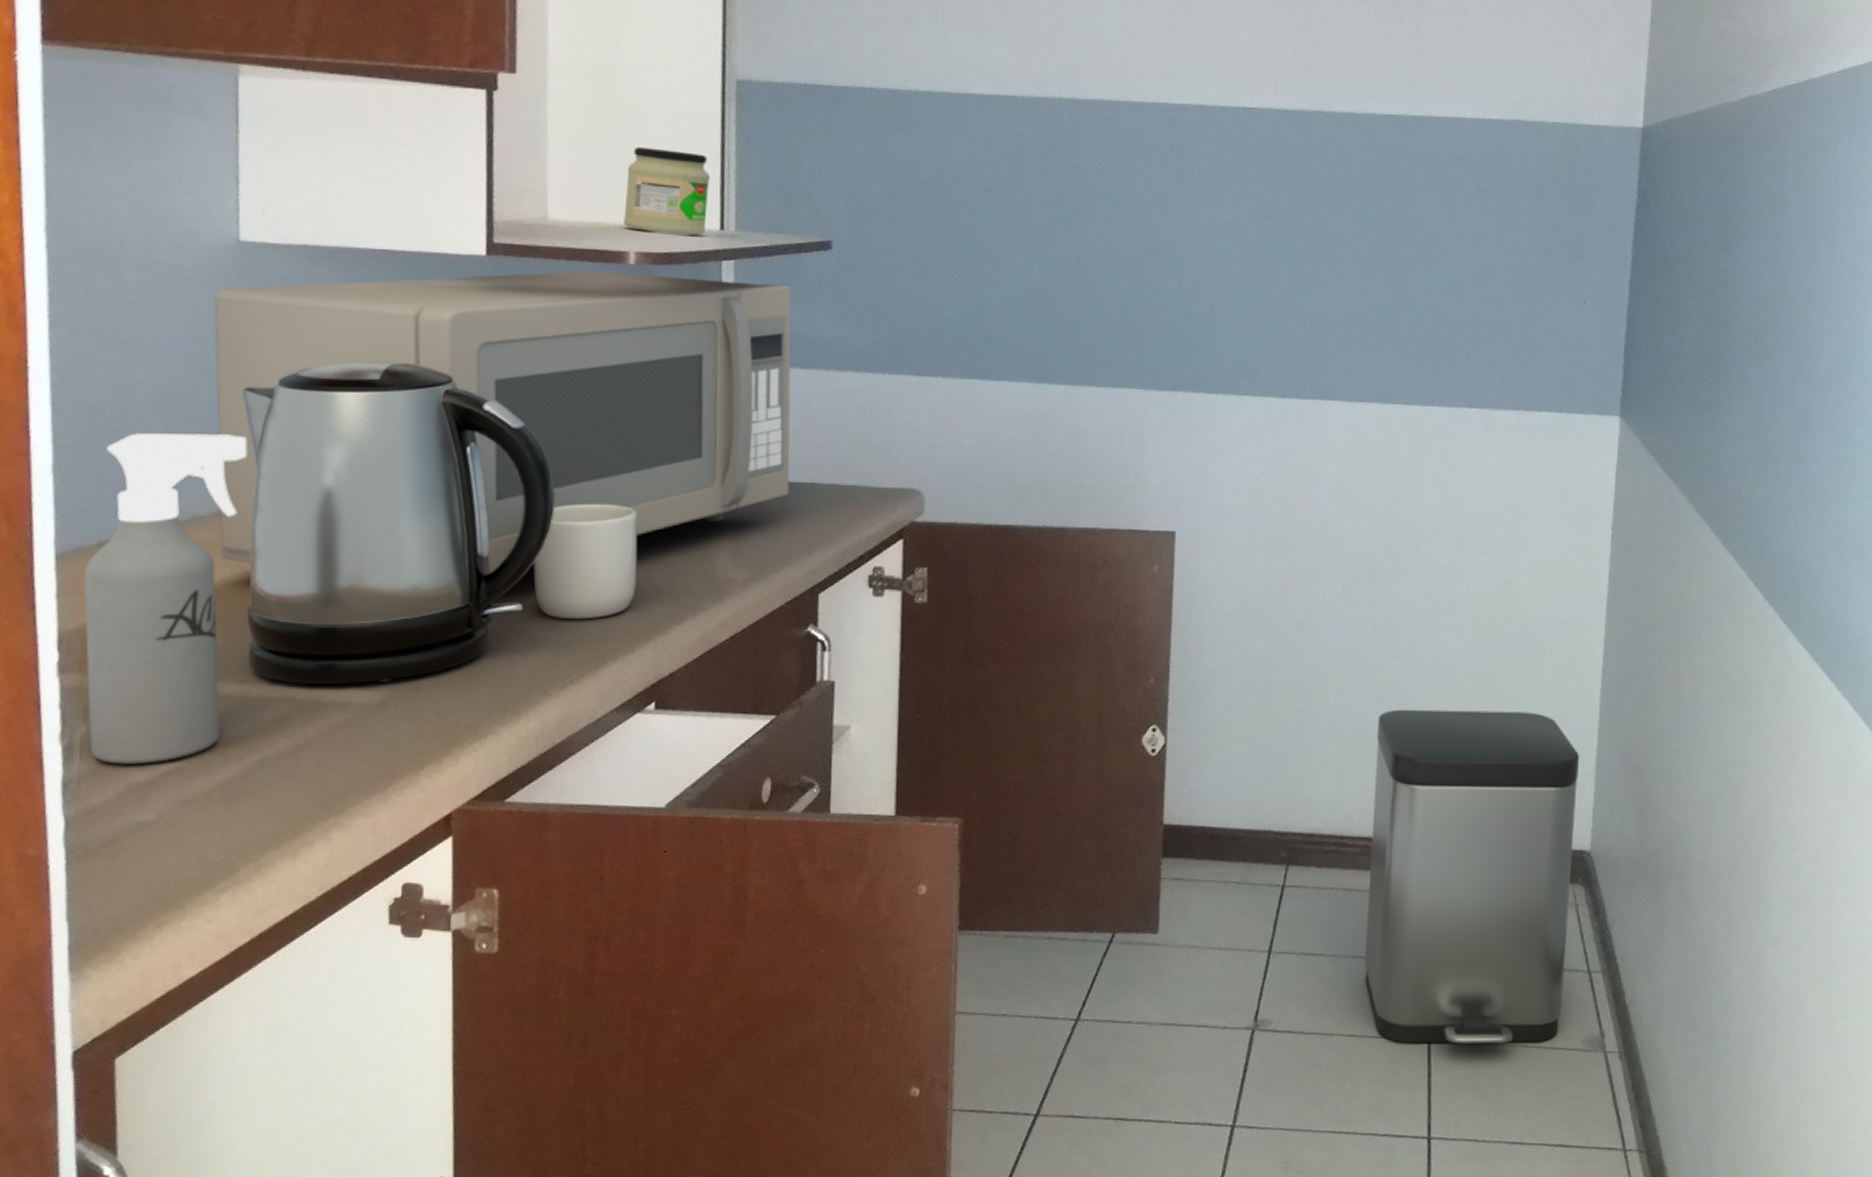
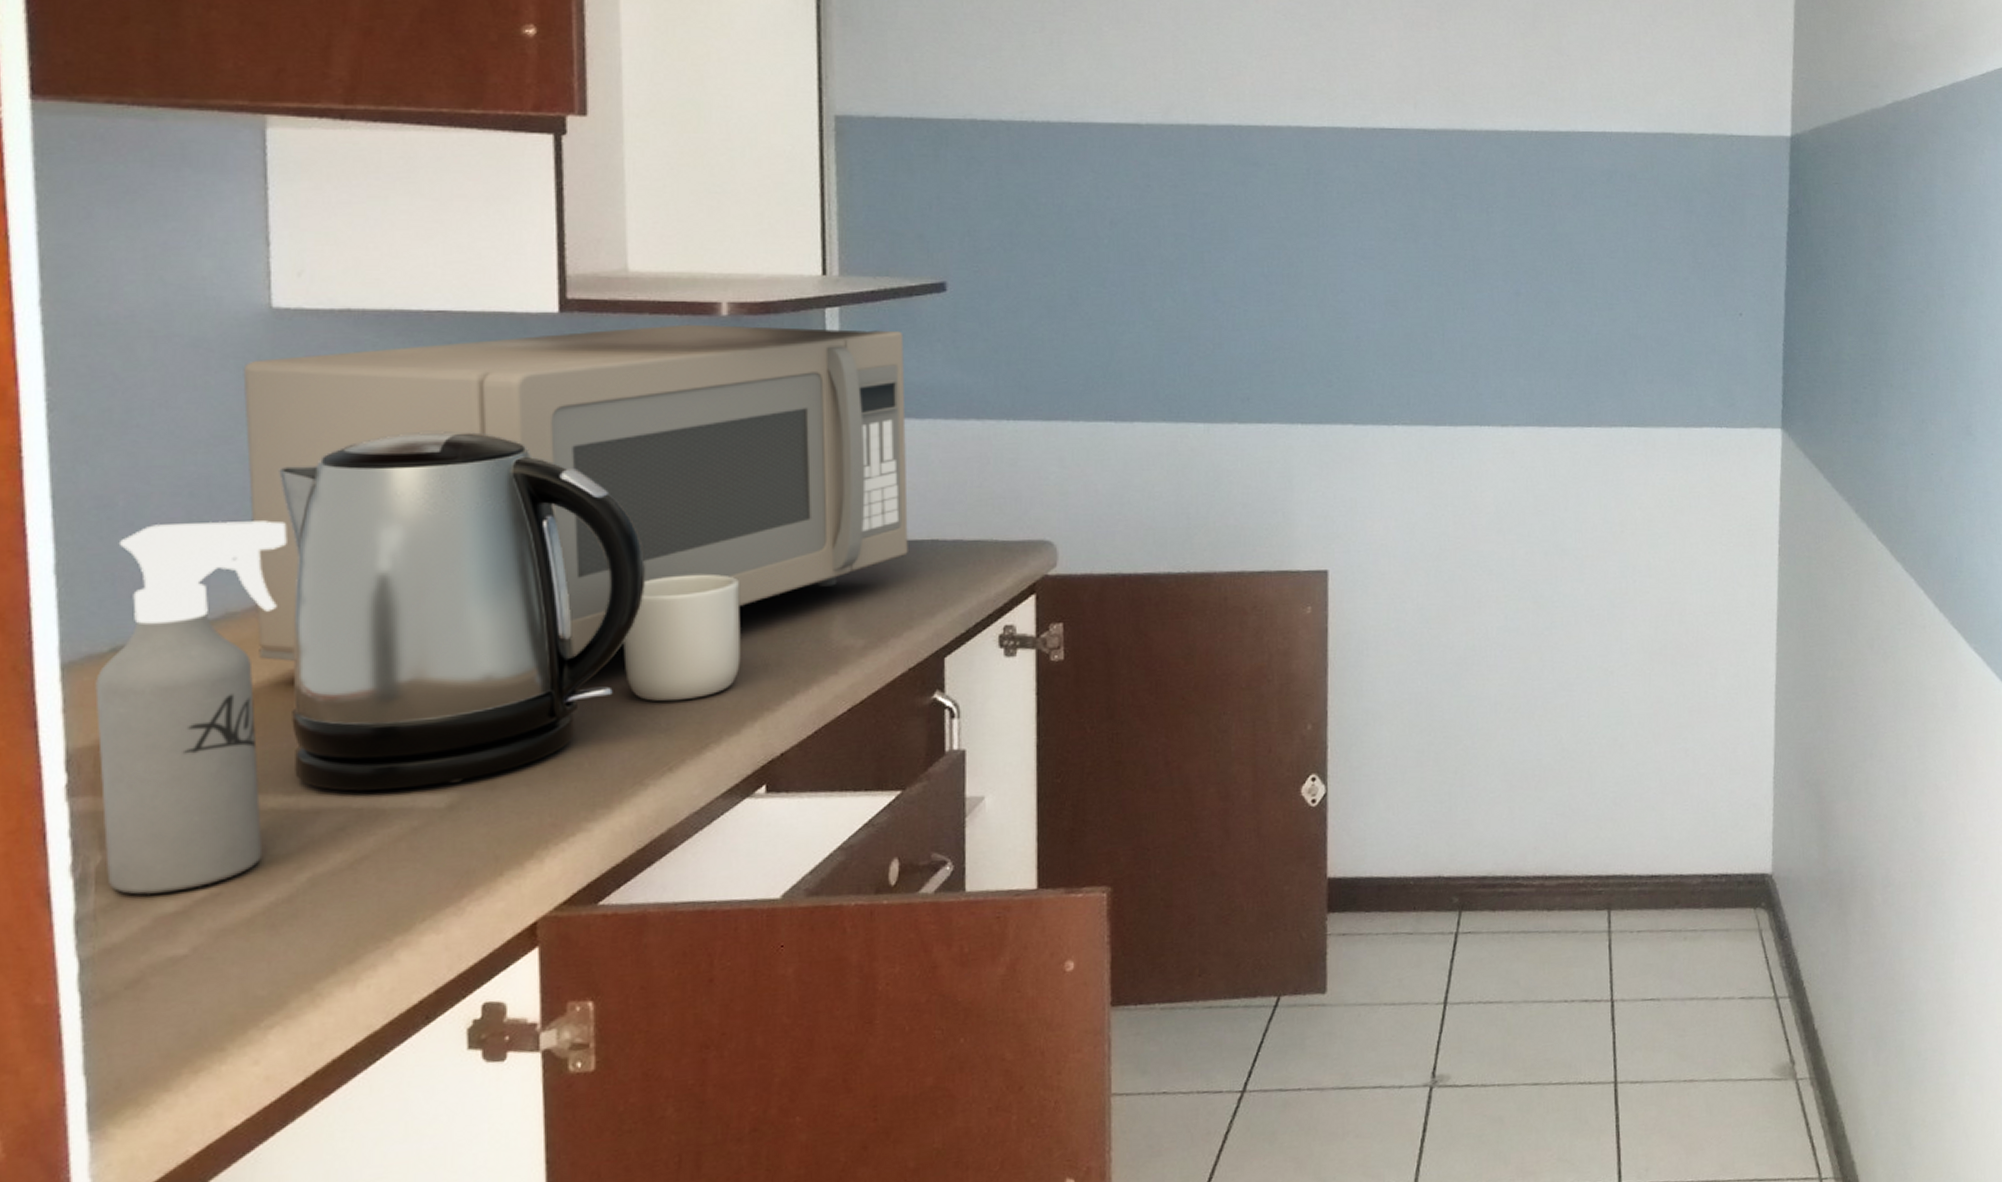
jar: present [623,146,710,235] -> none [714,189,809,282]
pedal bin: present [1364,709,1580,1044] -> none [1544,735,1757,1088]

